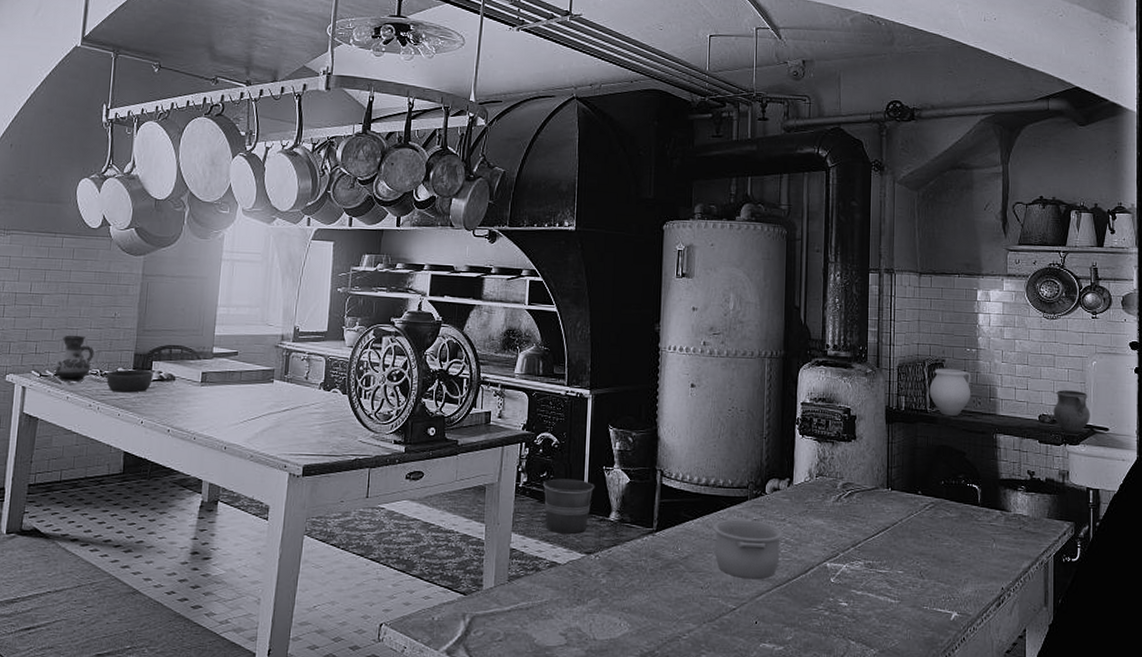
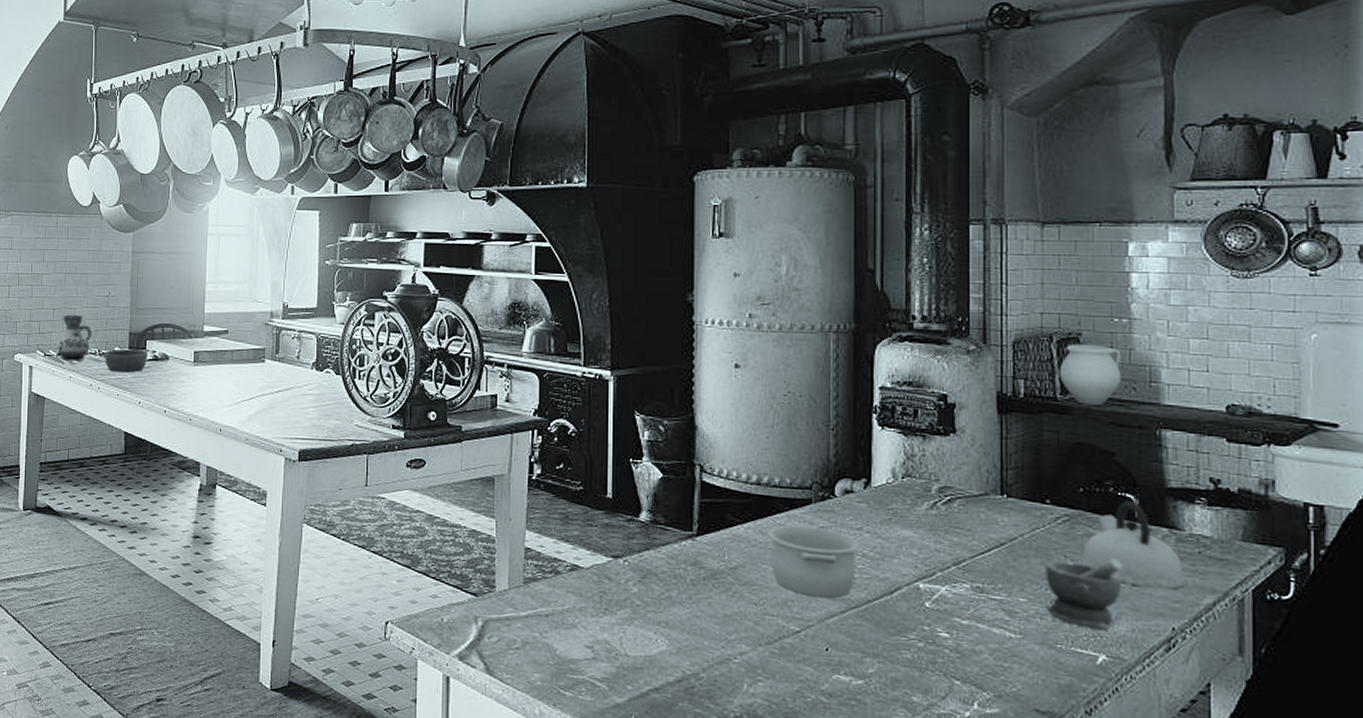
bucket: present [542,478,595,535] -> none [559,471,621,536]
mortar and pestle: none [916,536,969,592] -> present [1045,559,1123,630]
kettle: none [941,489,1011,558] -> present [1081,500,1186,589]
ceramic jug: present [1053,390,1090,433] -> none [1249,372,1308,430]

